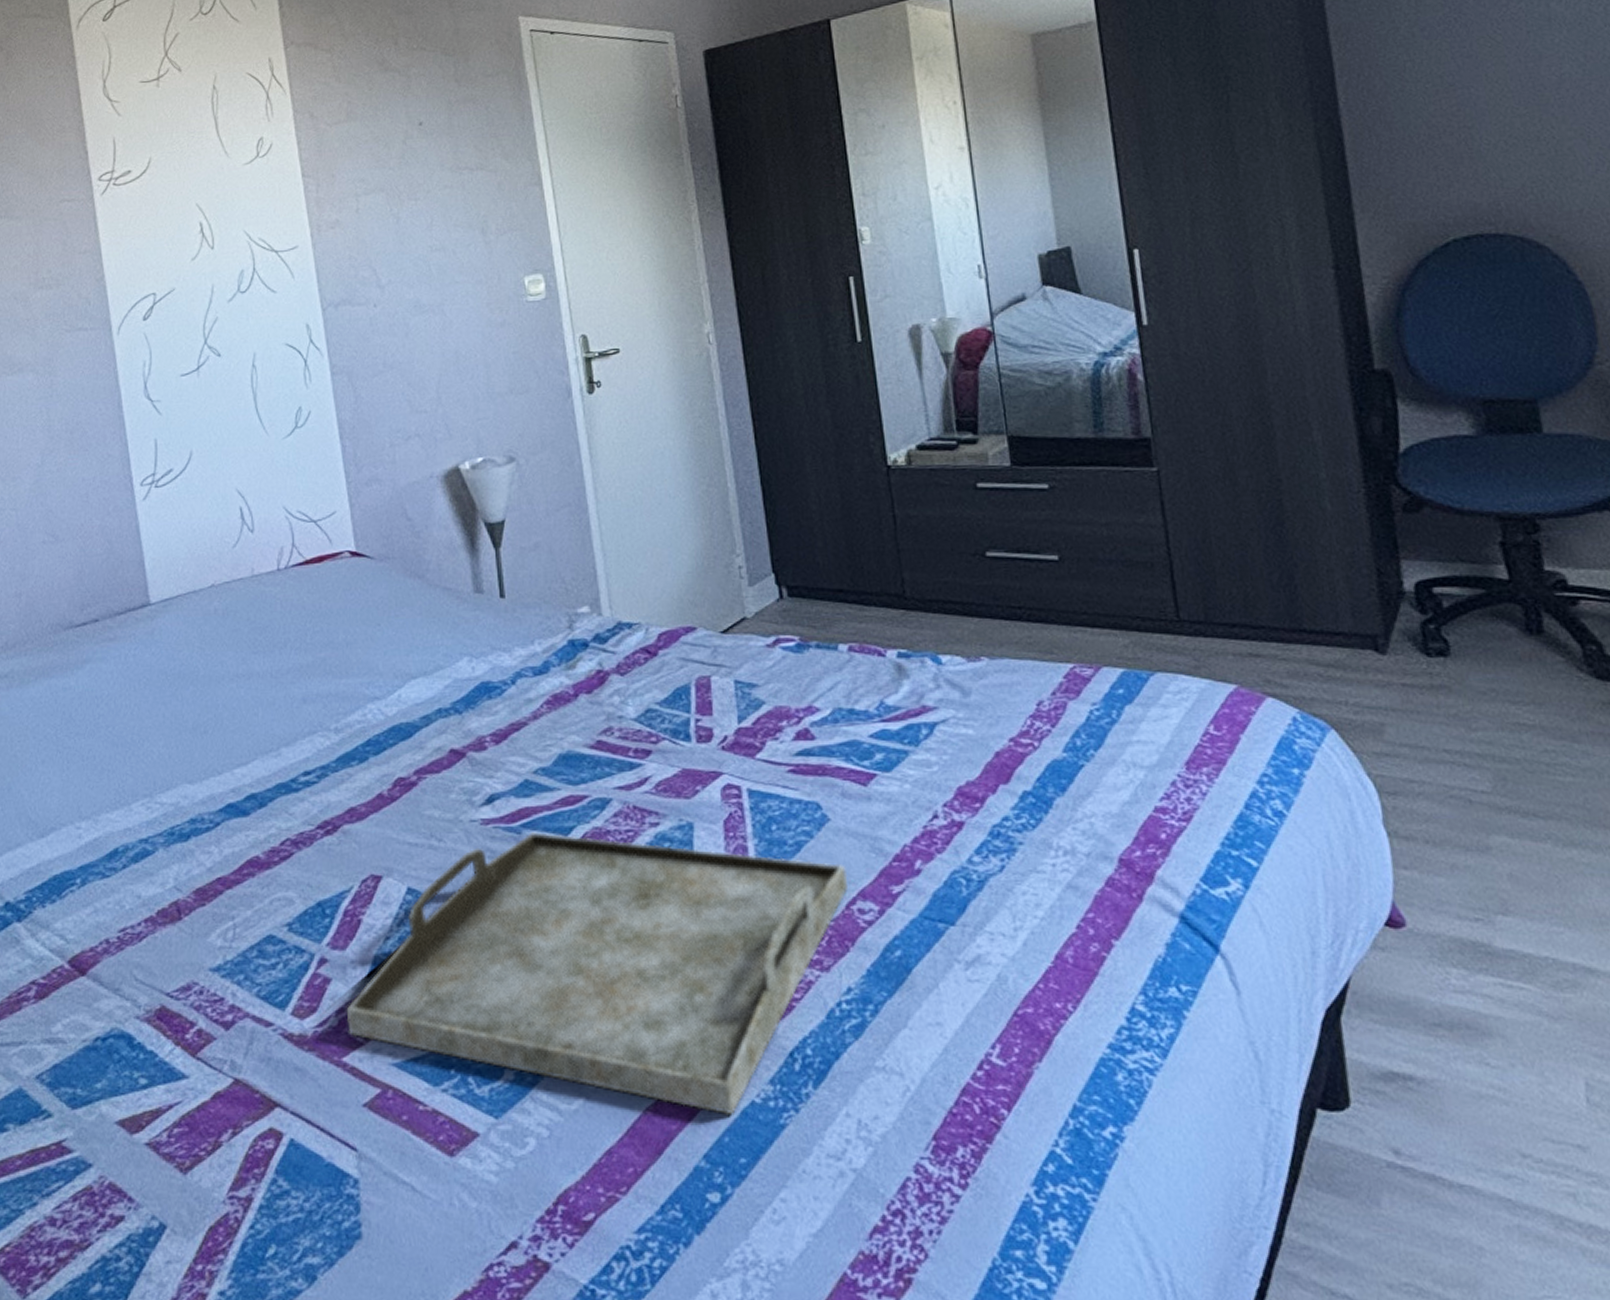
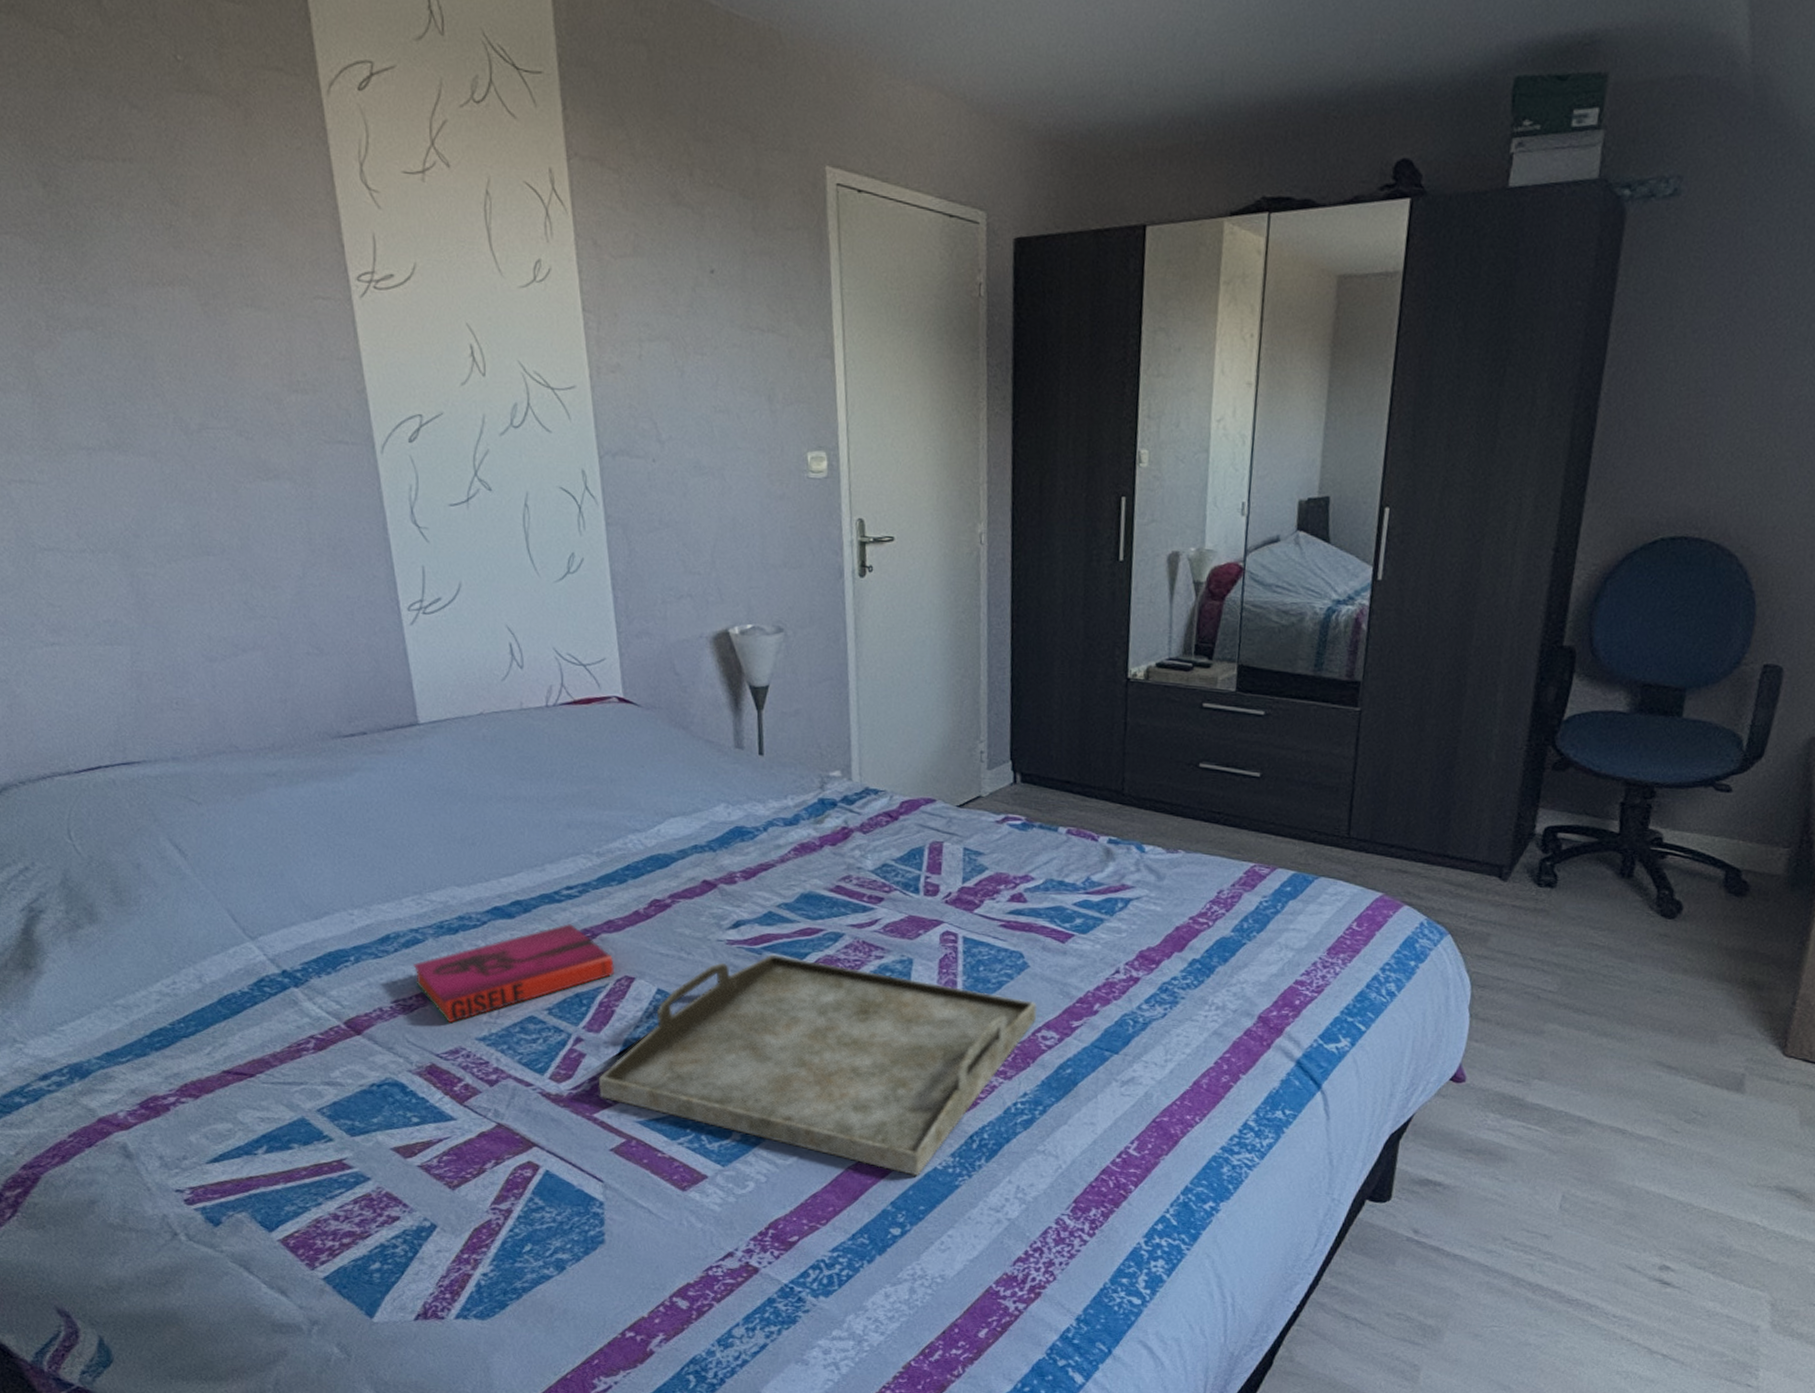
hardback book: none [142,816,360,952] -> present [413,924,615,1023]

